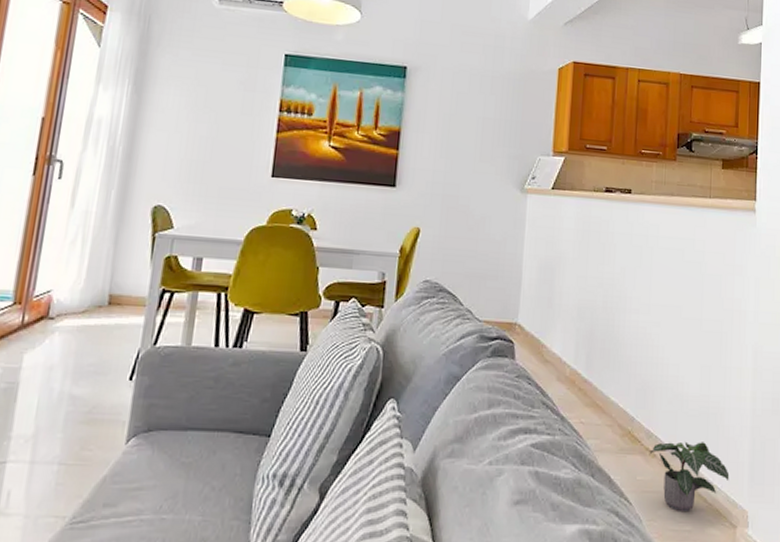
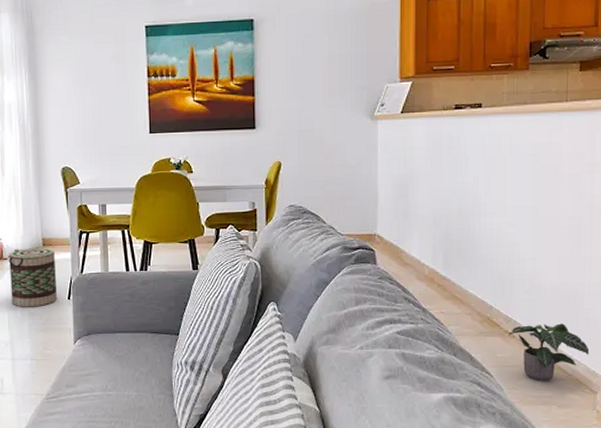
basket: none [48,305,123,388] -> present [9,248,57,307]

